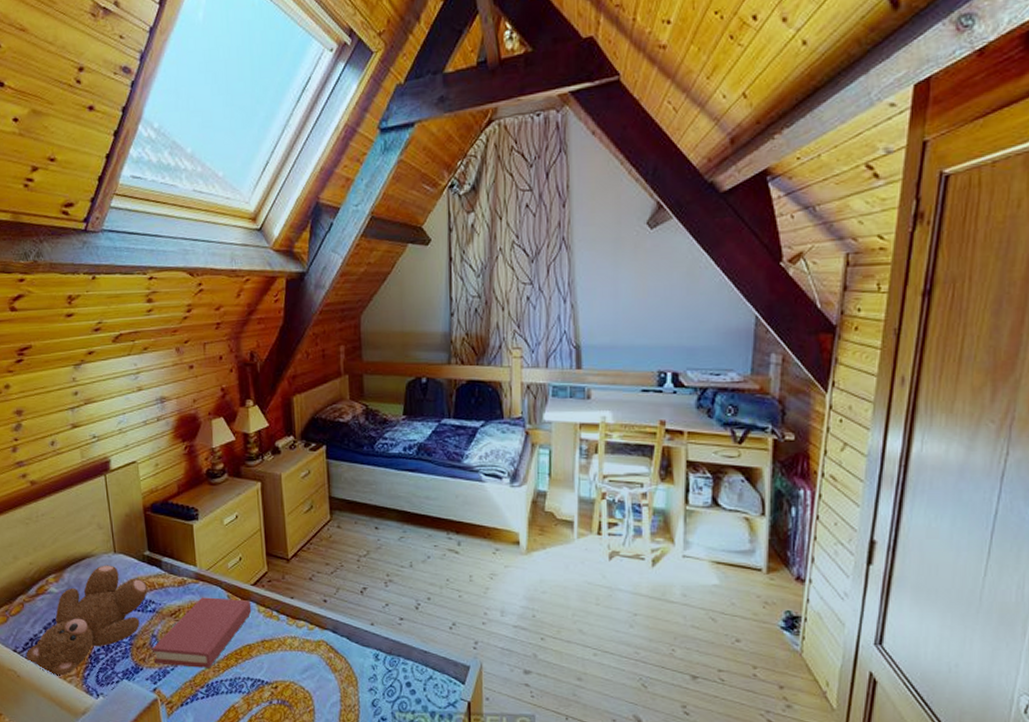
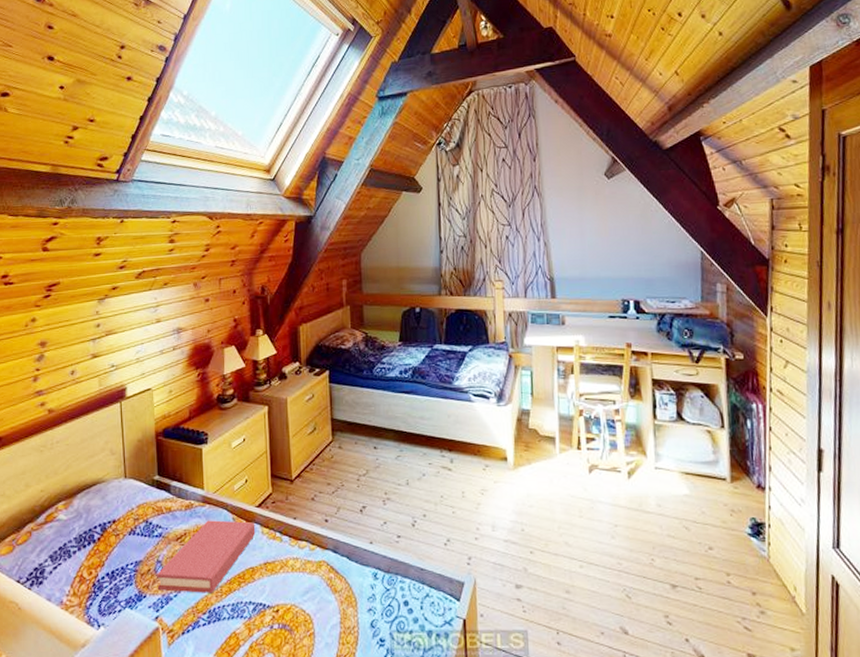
teddy bear: present [26,565,148,676] -> none [29,490,156,607]

